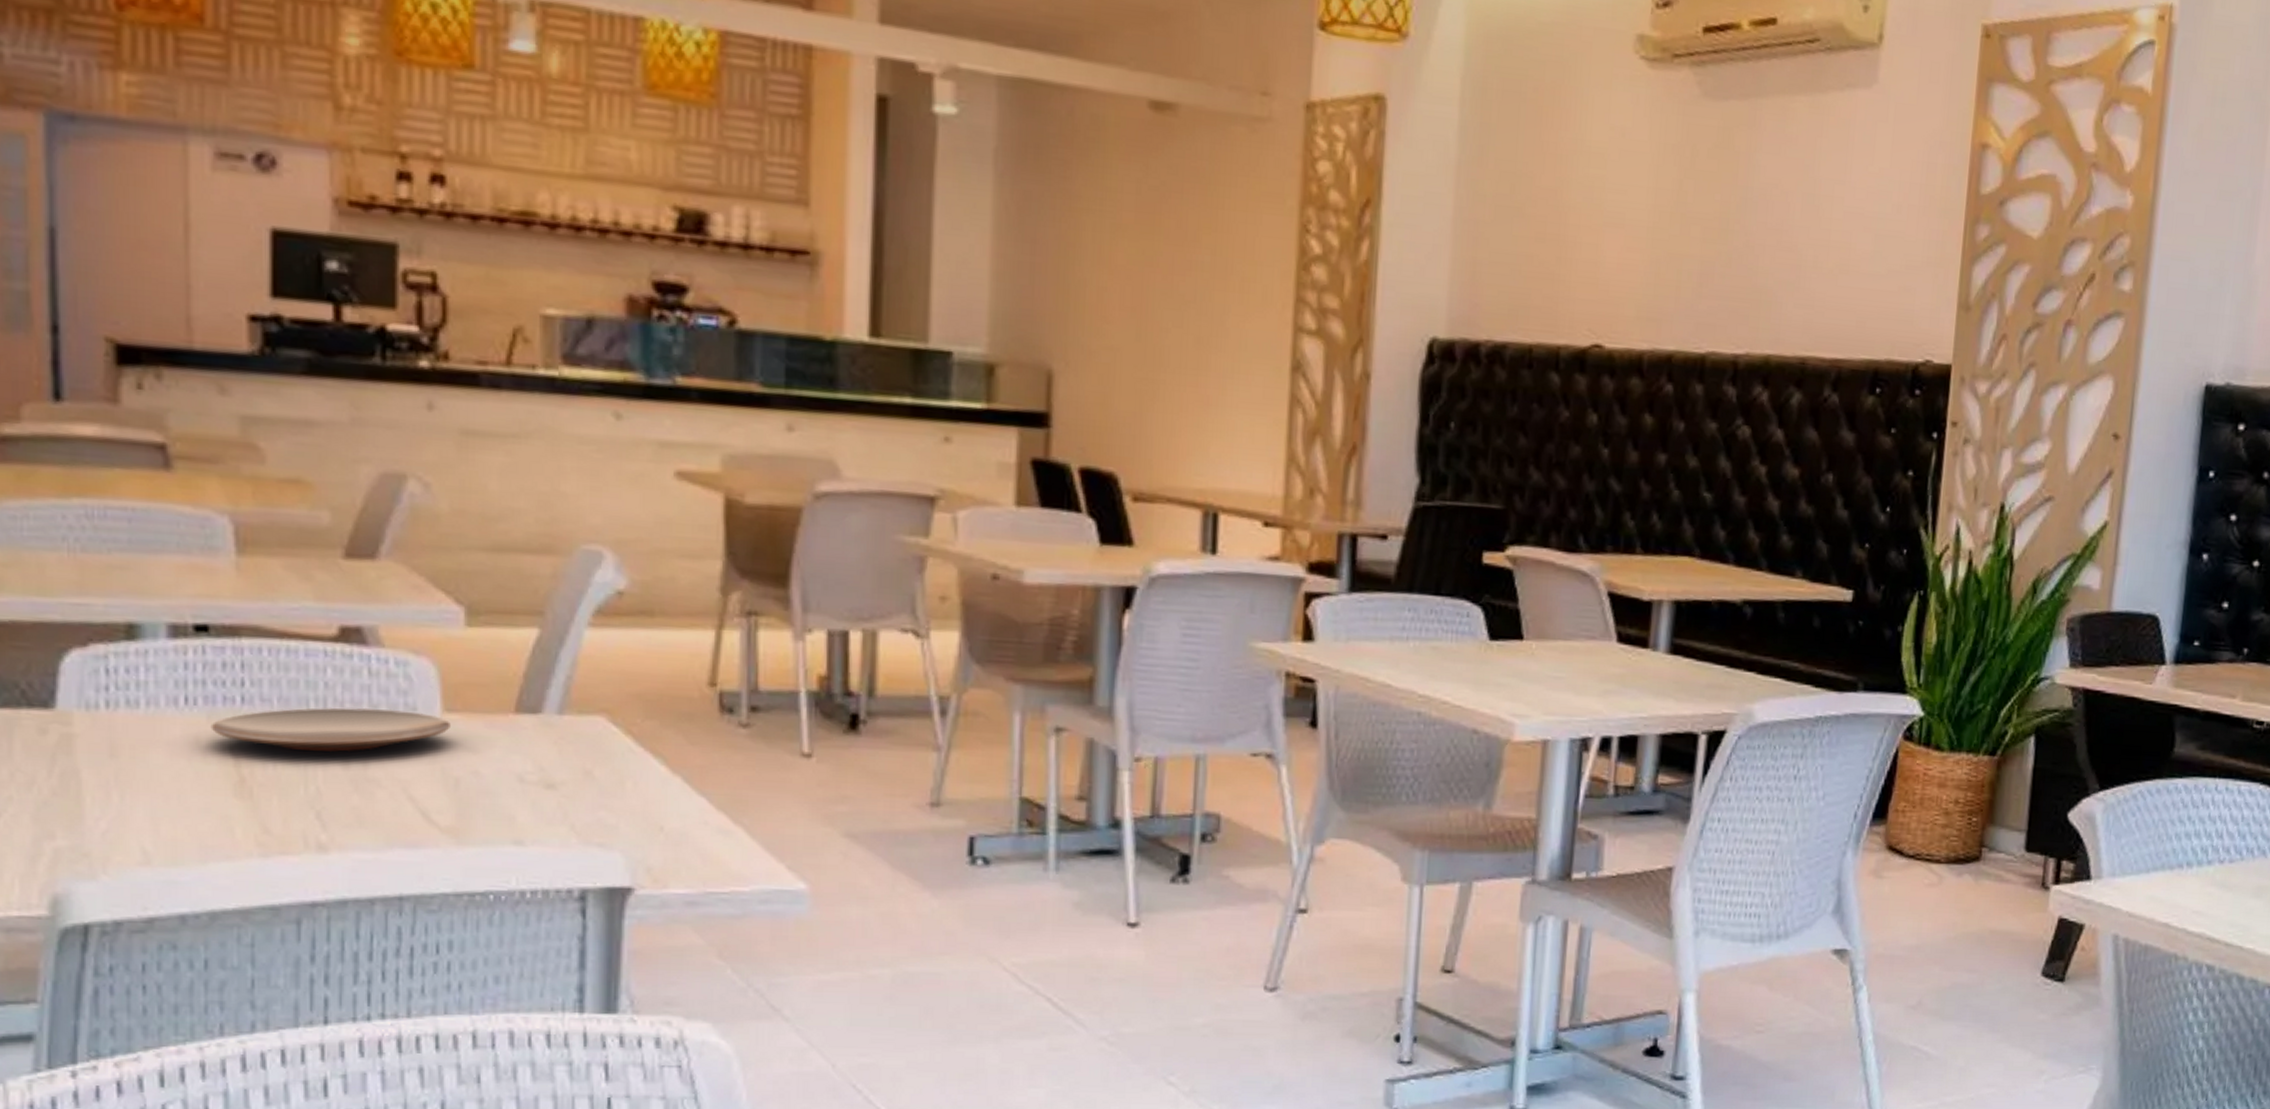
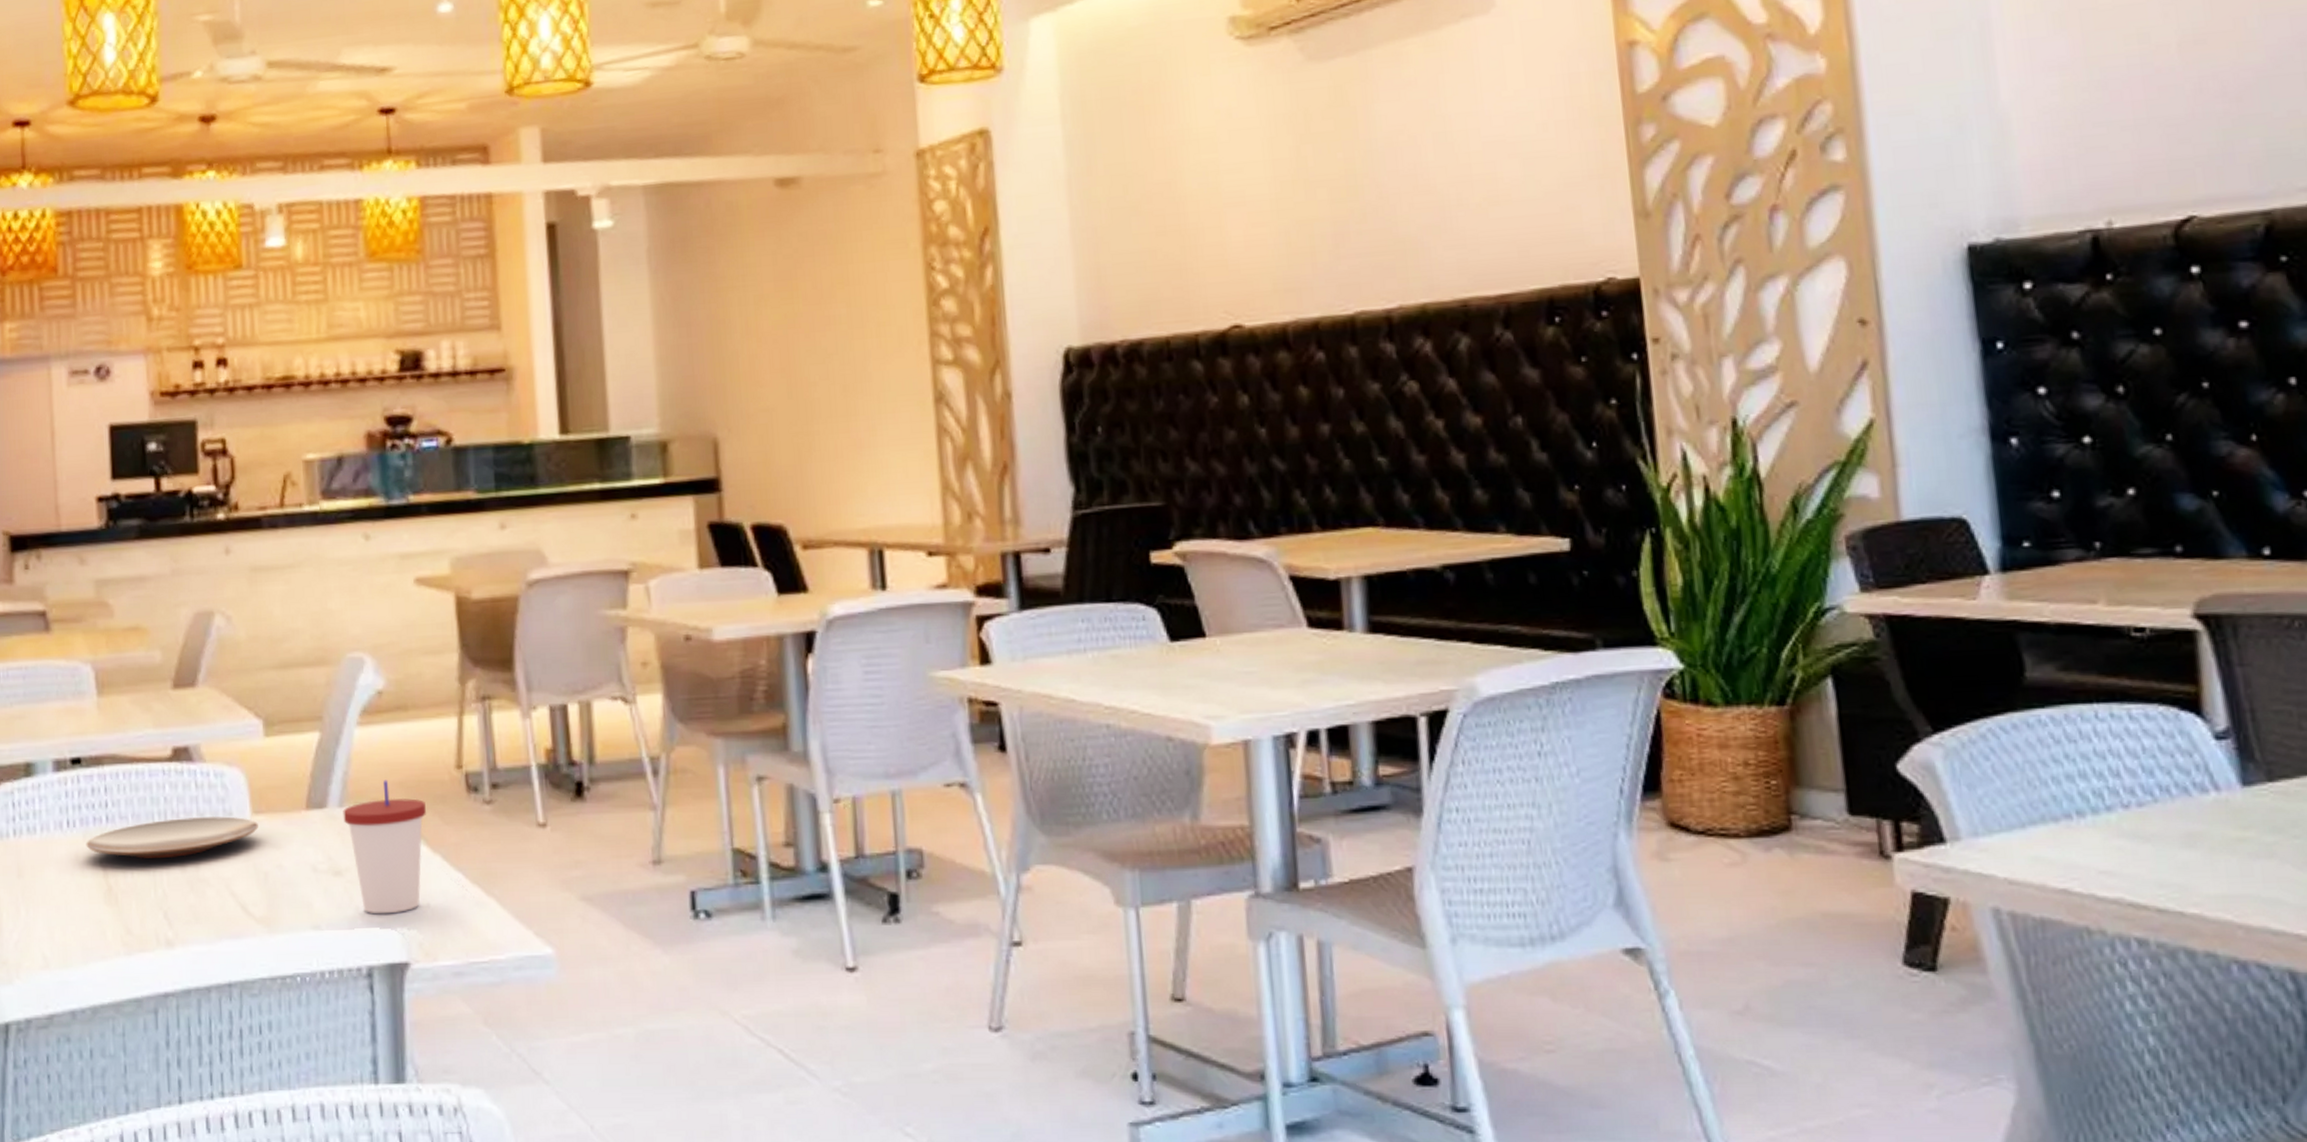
cup: none [562,689,667,835] -> present [343,779,426,914]

